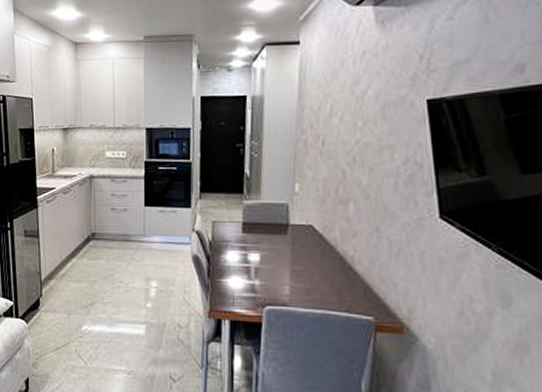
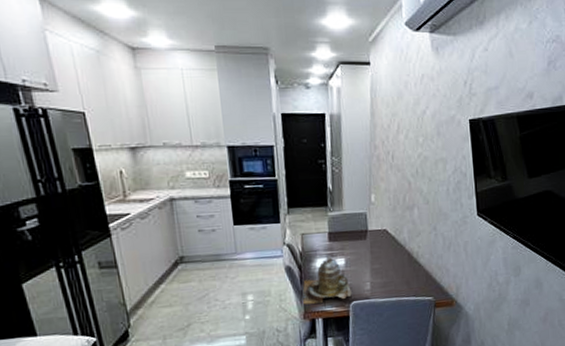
teapot: none [209,249,266,302] -> present [302,256,352,305]

